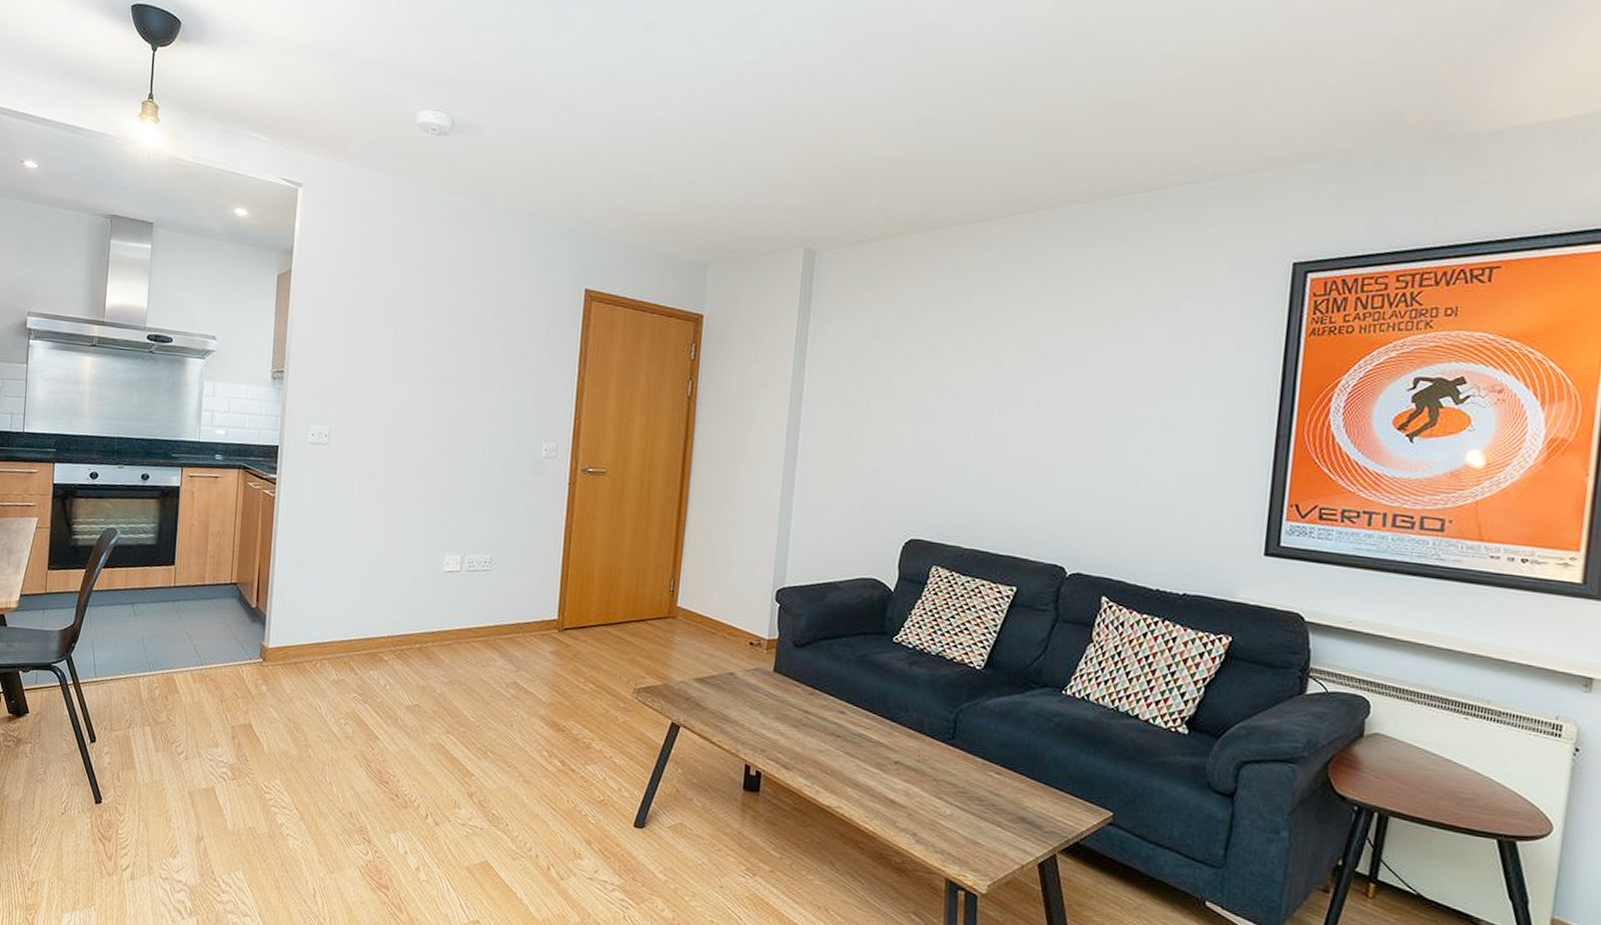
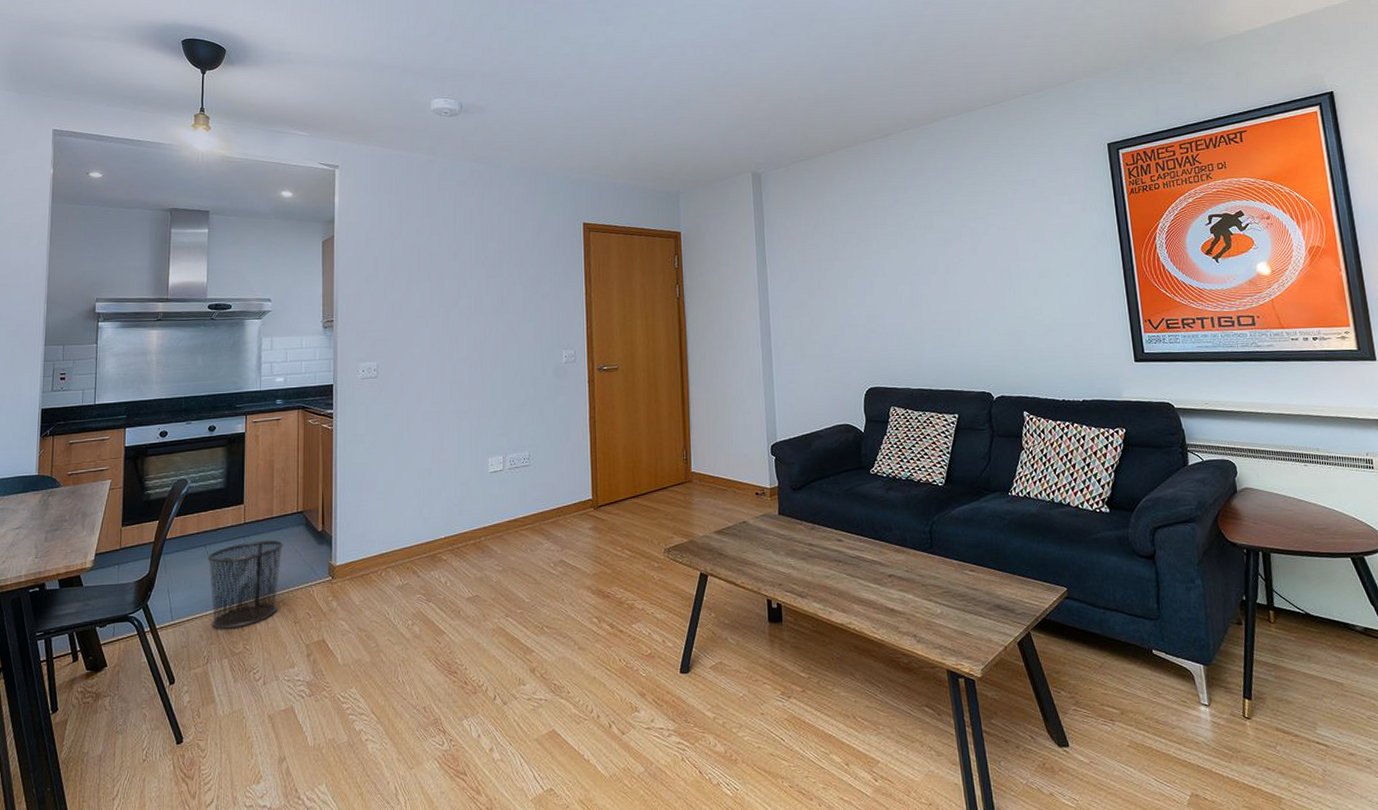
waste bin: none [134,607,215,696] -> present [207,540,284,629]

